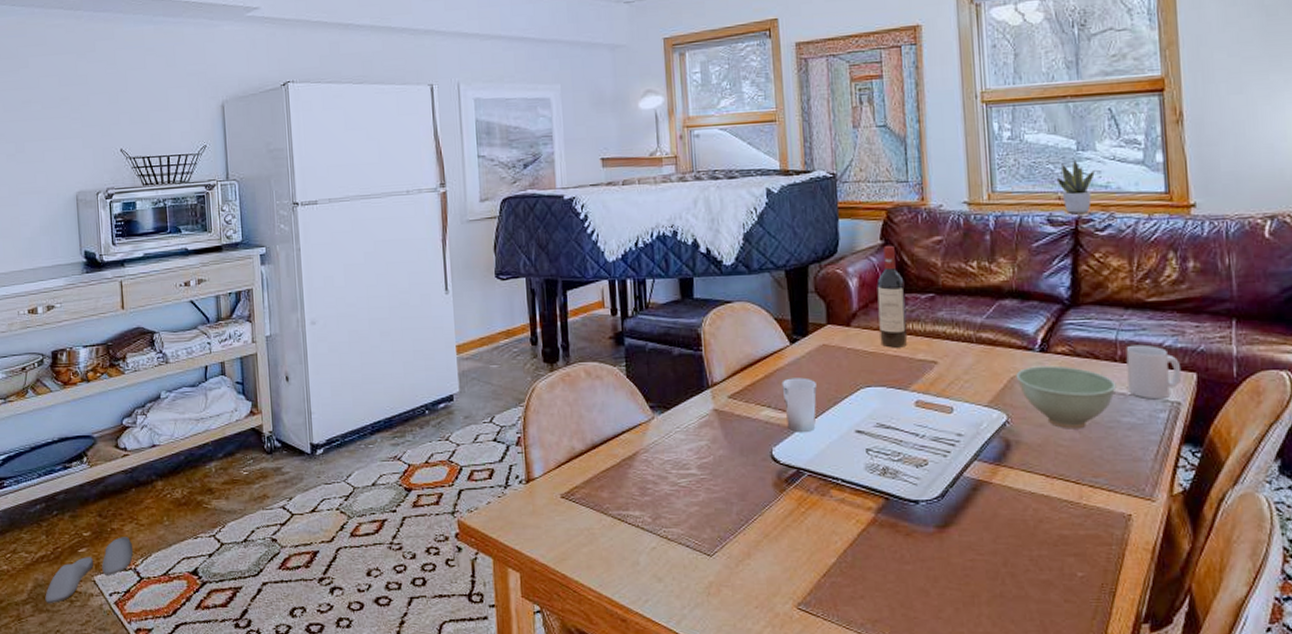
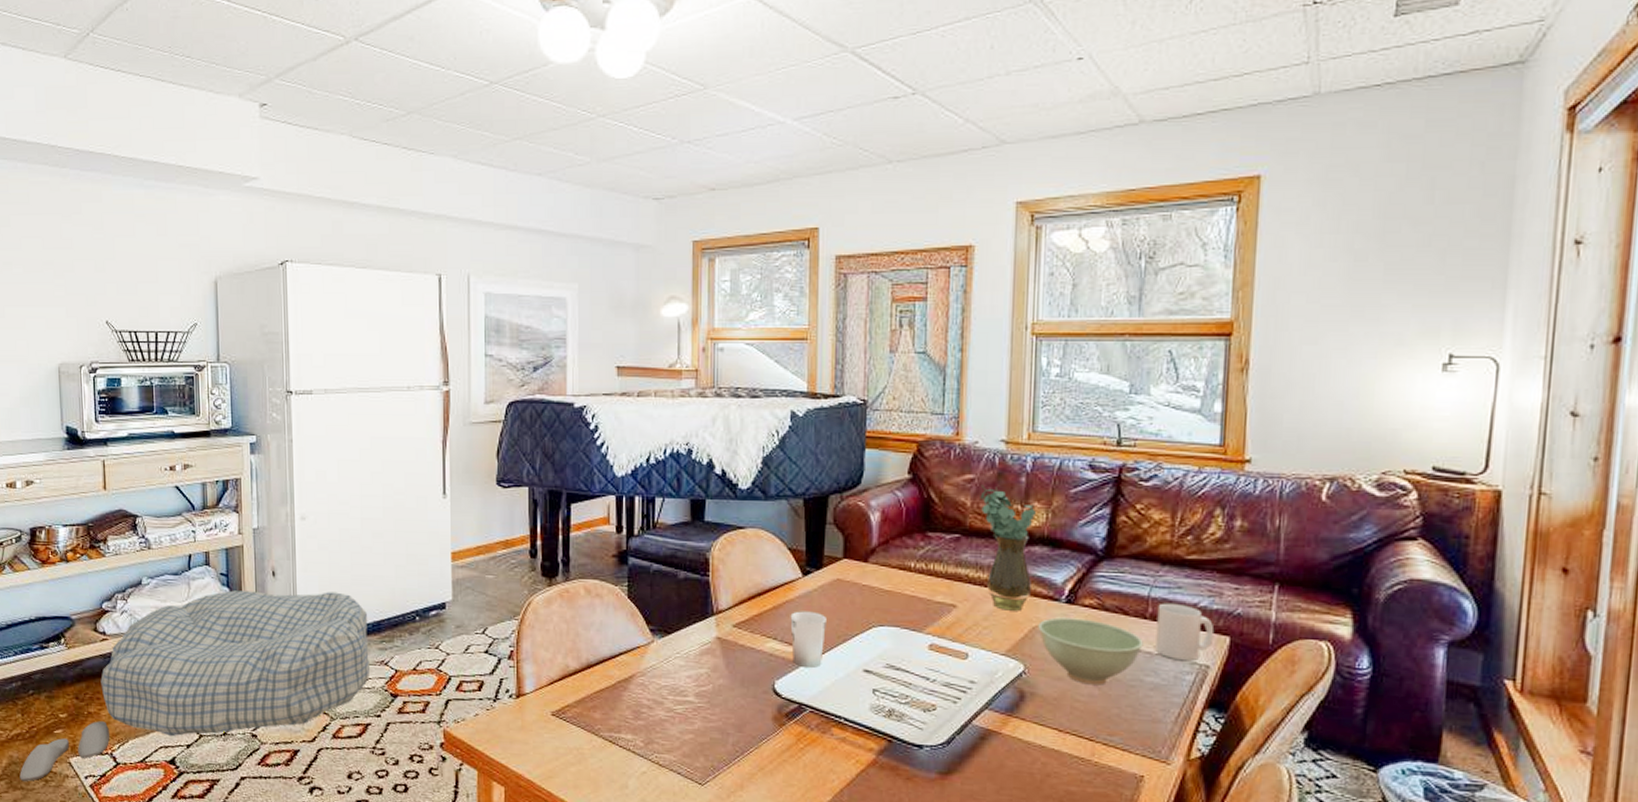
dog bed: none [123,392,384,547] -> present [100,590,369,737]
wine bottle: present [877,245,908,348] -> none [898,480,929,588]
vase: none [949,245,1006,363] -> present [980,485,1036,611]
potted plant: present [1057,159,1096,214] -> none [1105,403,1148,462]

